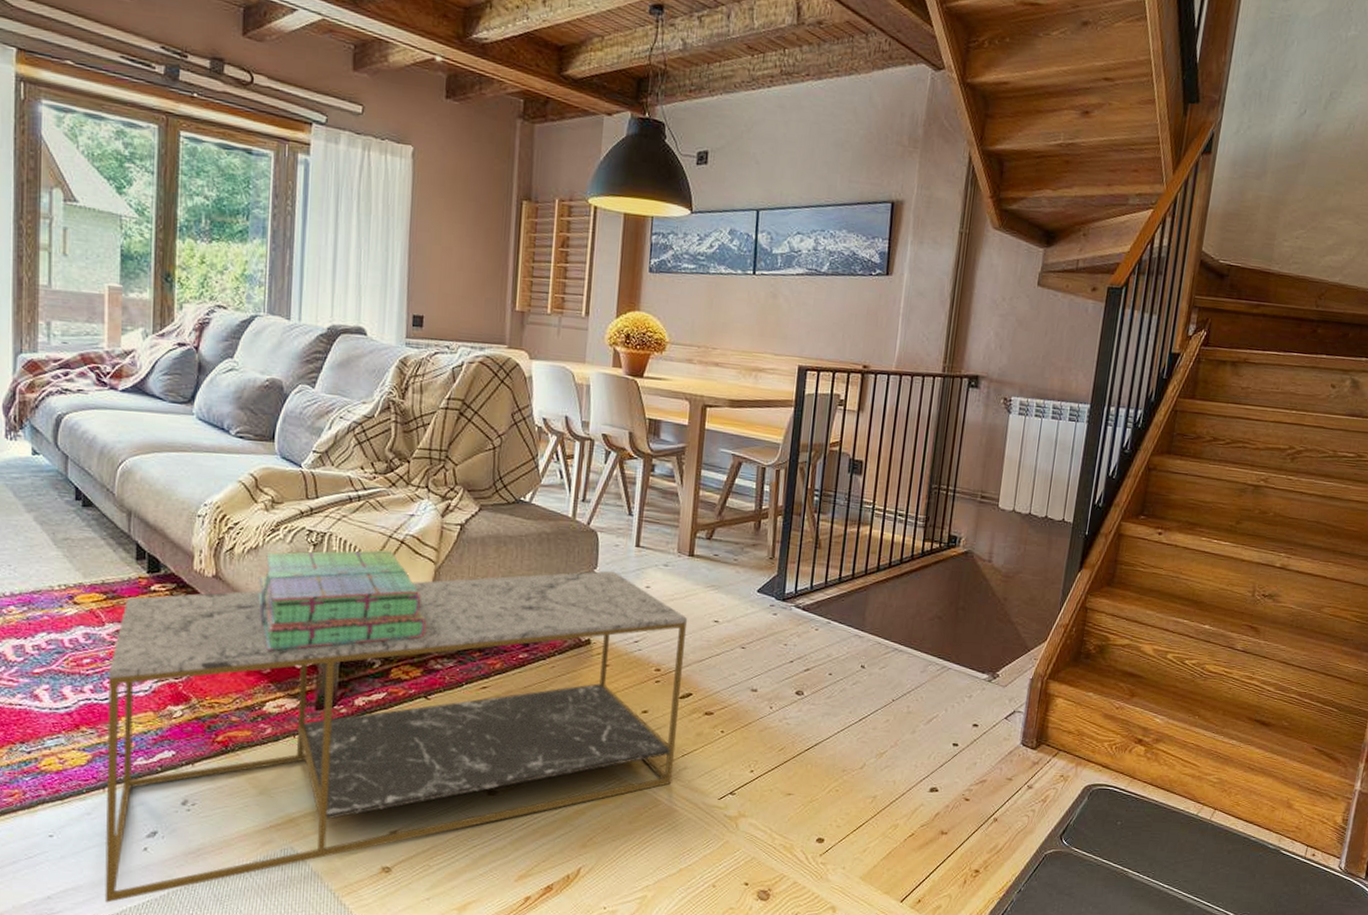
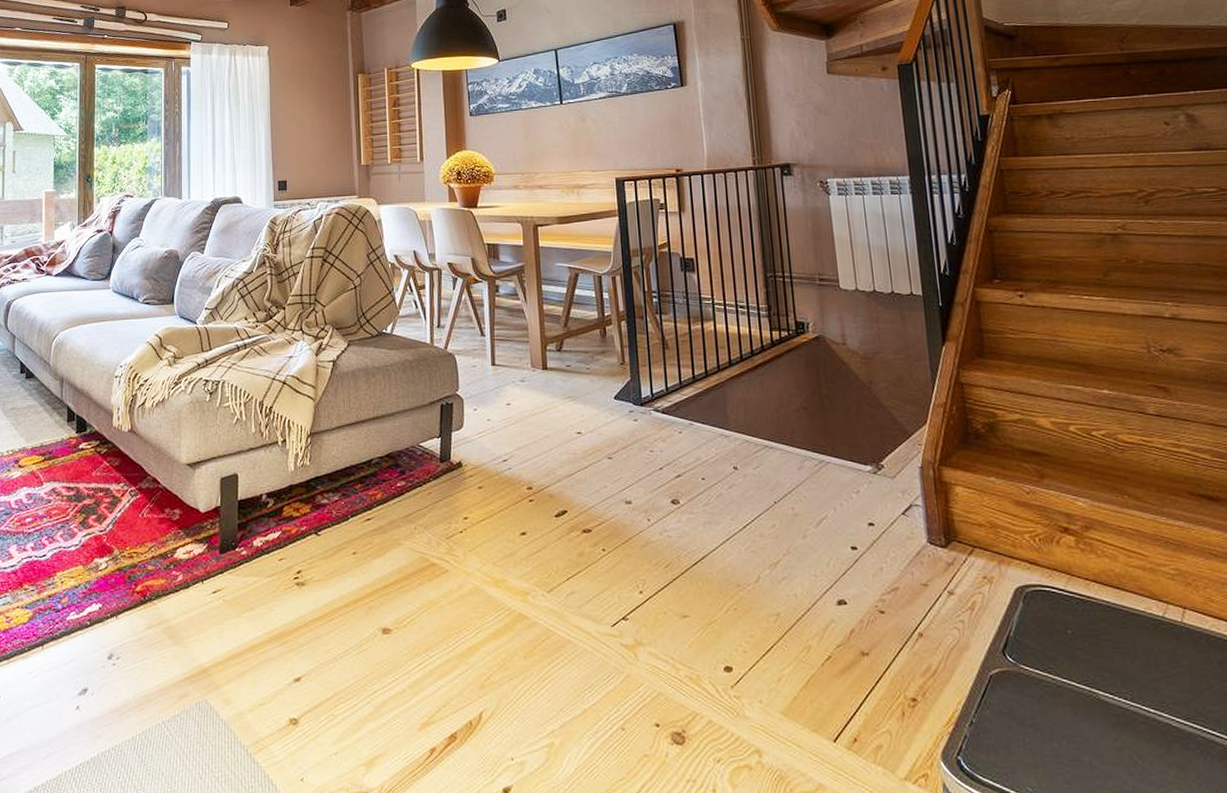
coffee table: present [104,570,688,903] -> none [43,391,561,767]
stack of books: present [258,549,427,652] -> none [165,391,311,499]

